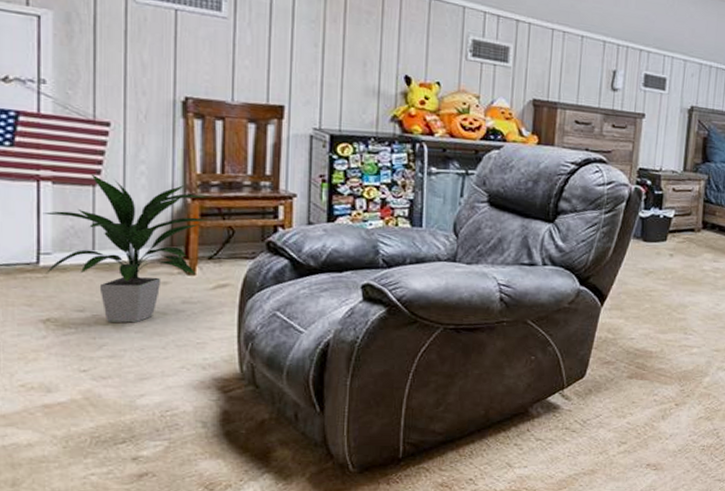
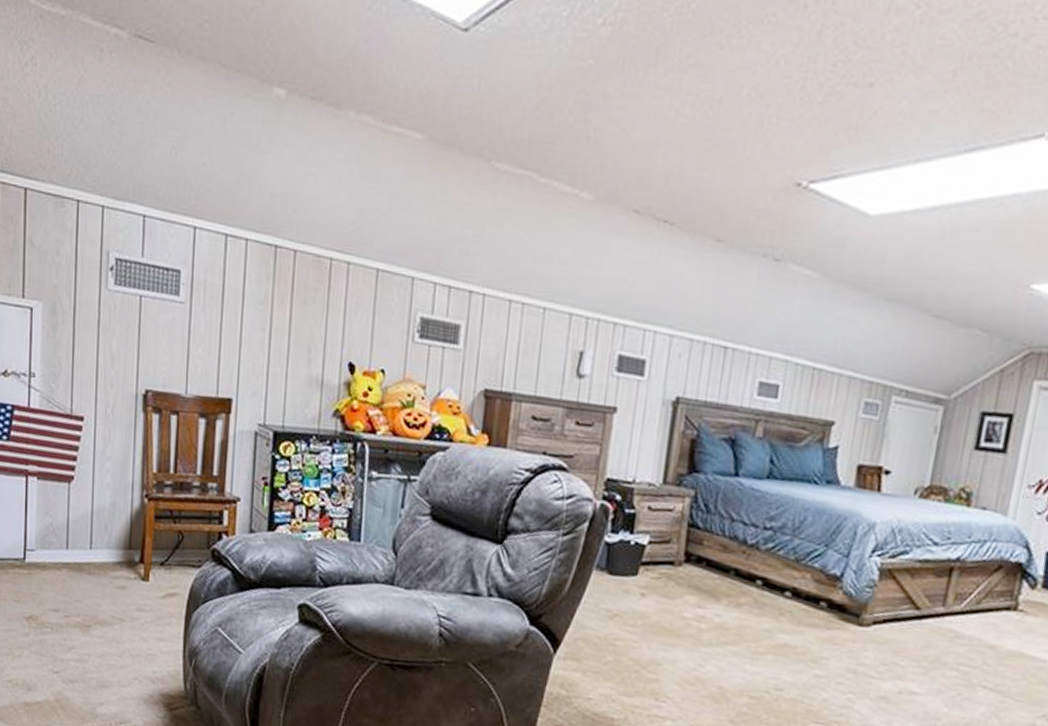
indoor plant: present [42,173,211,323] -> none [29,470,164,628]

